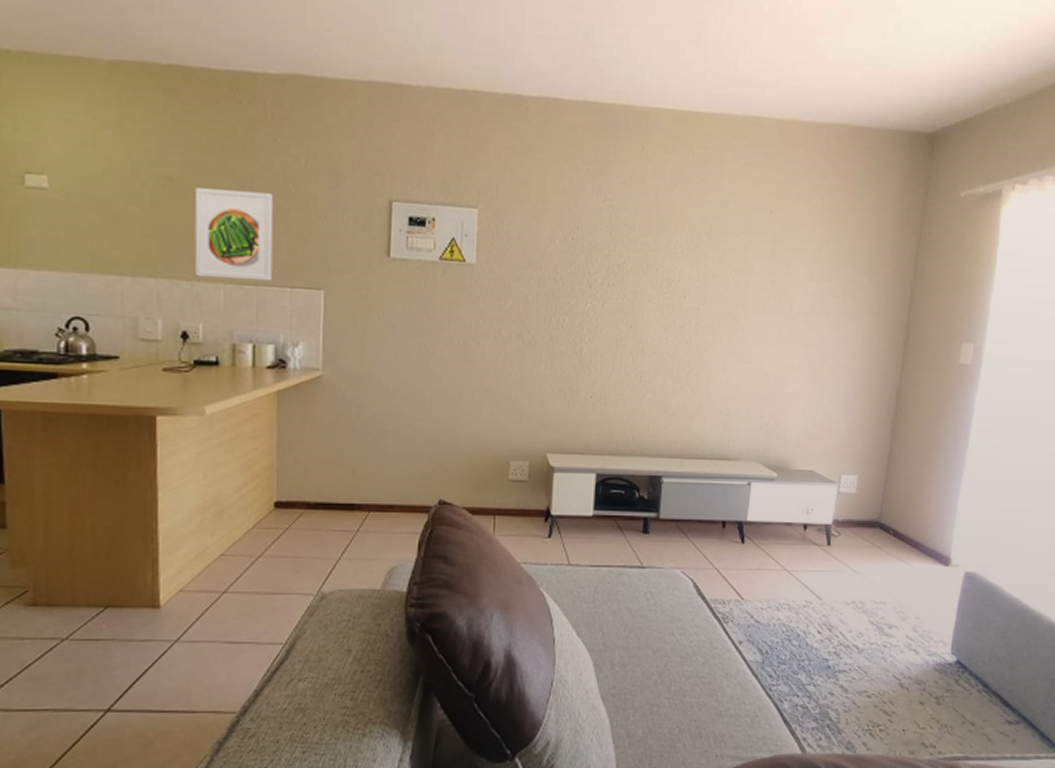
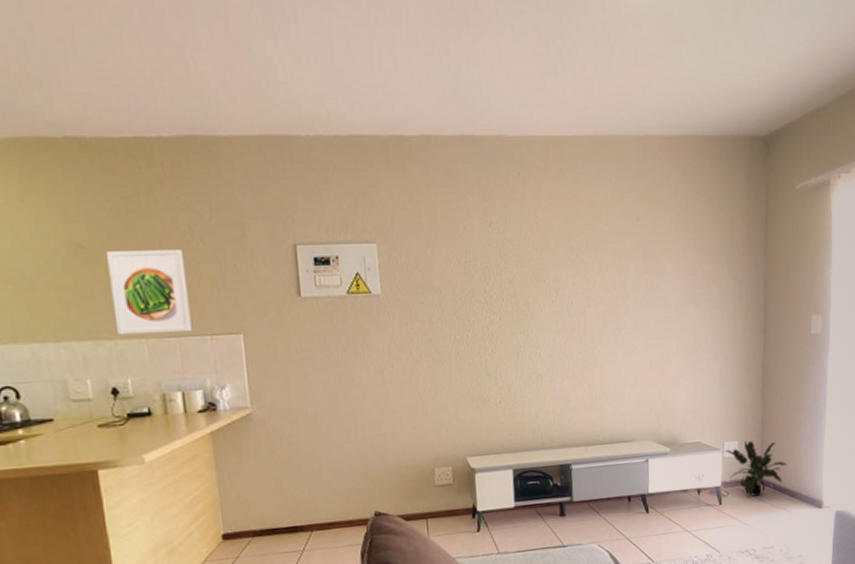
potted plant: none [841,476,913,543] -> present [725,440,787,497]

